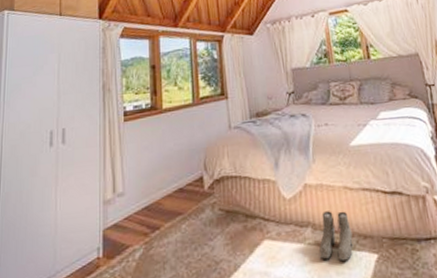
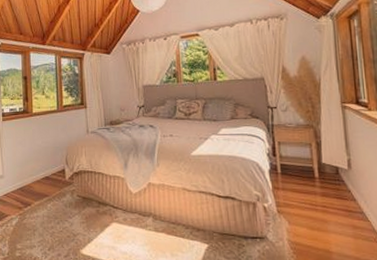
boots: present [319,211,353,262] -> none [158,206,188,246]

